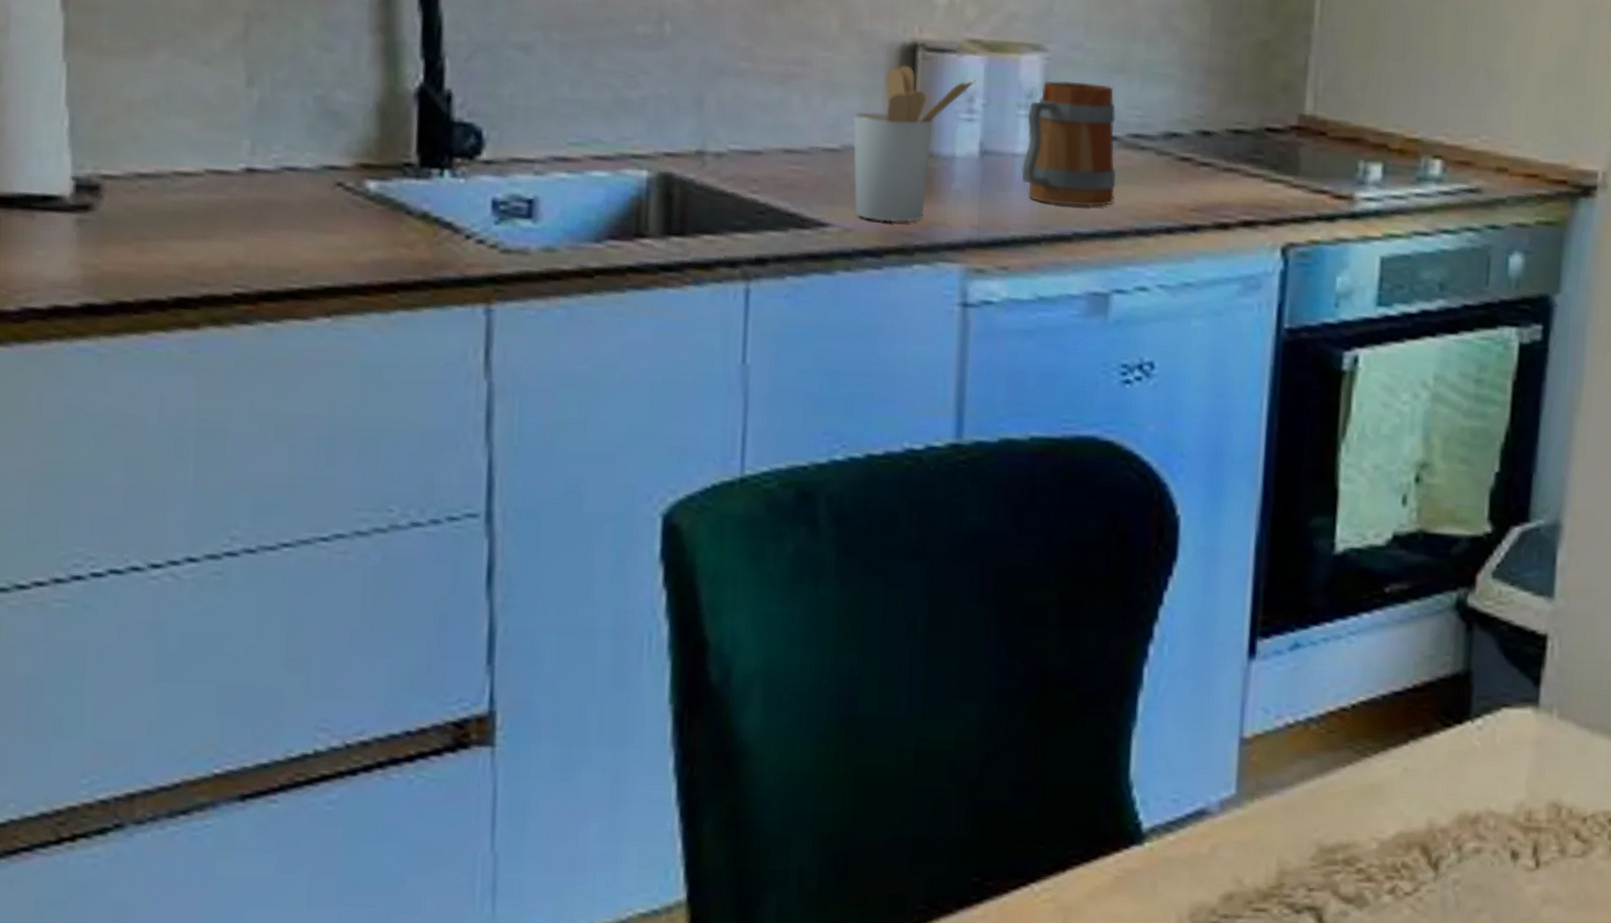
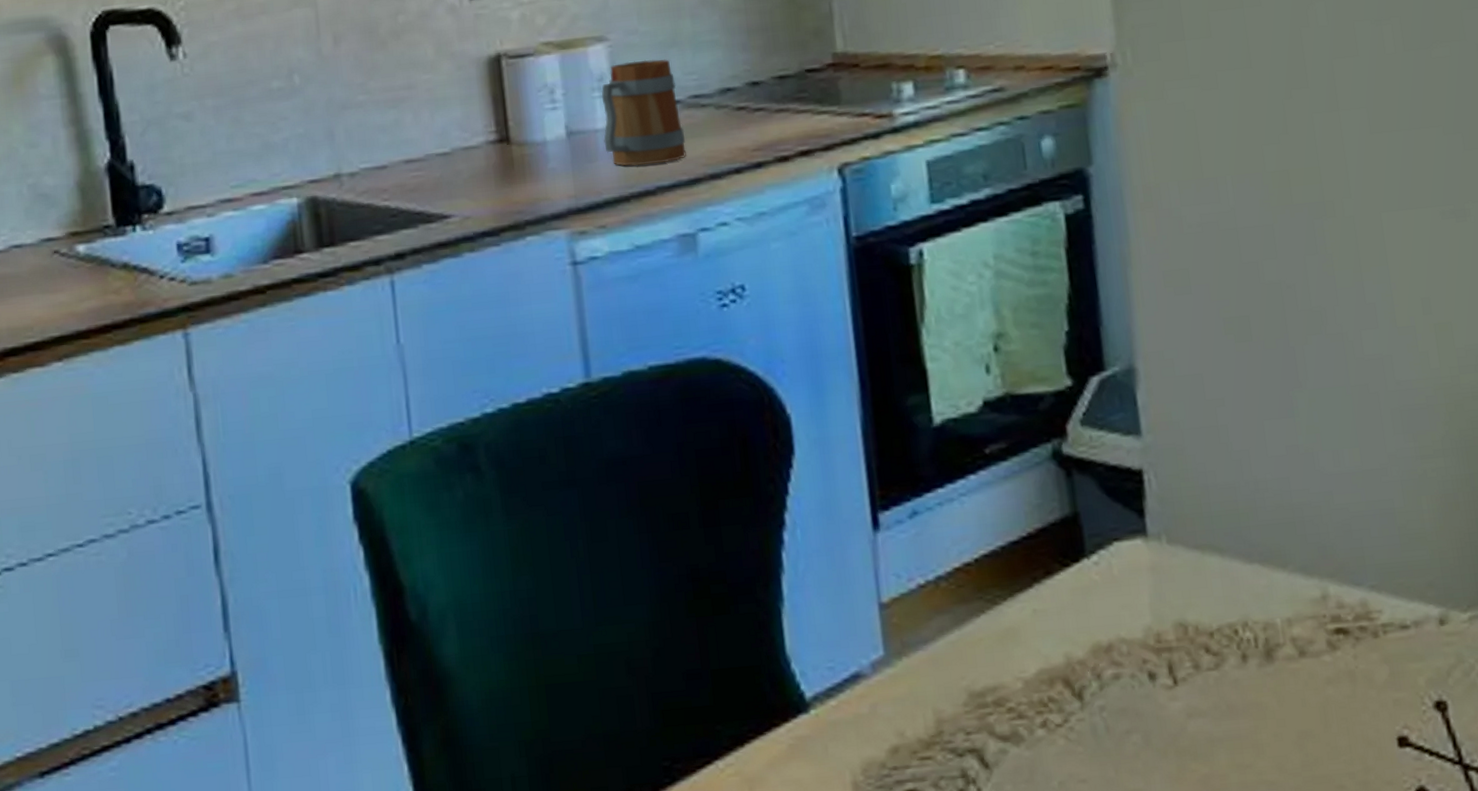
utensil holder: present [852,65,976,222] -> none [456,73,554,206]

